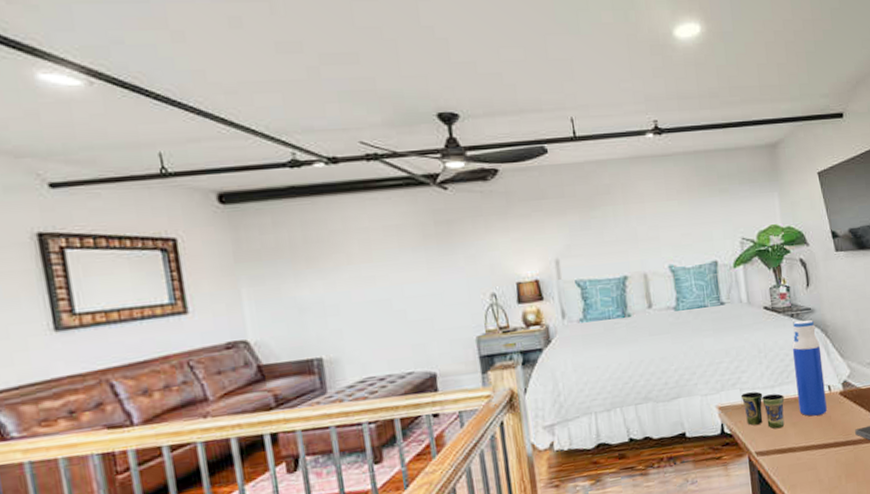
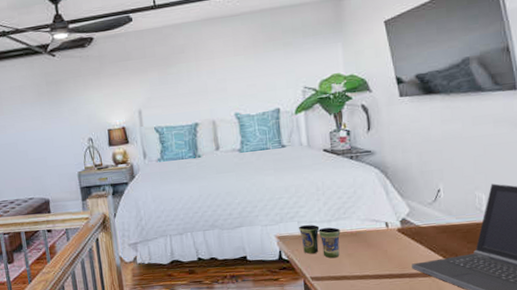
water bottle: present [791,319,827,417] -> none [350,161,383,249]

